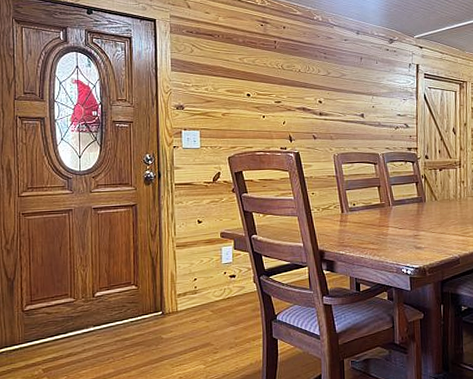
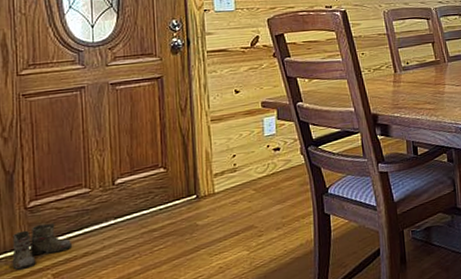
boots: none [10,325,58,363] -> present [11,223,71,270]

